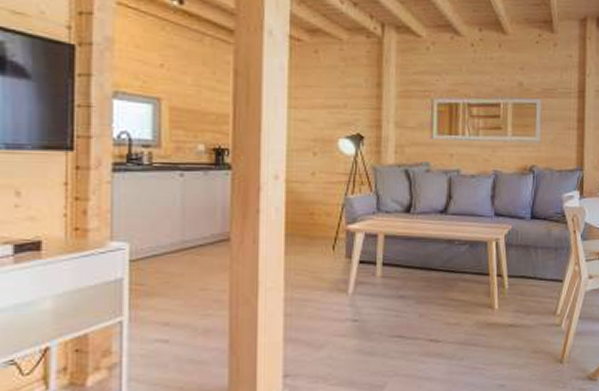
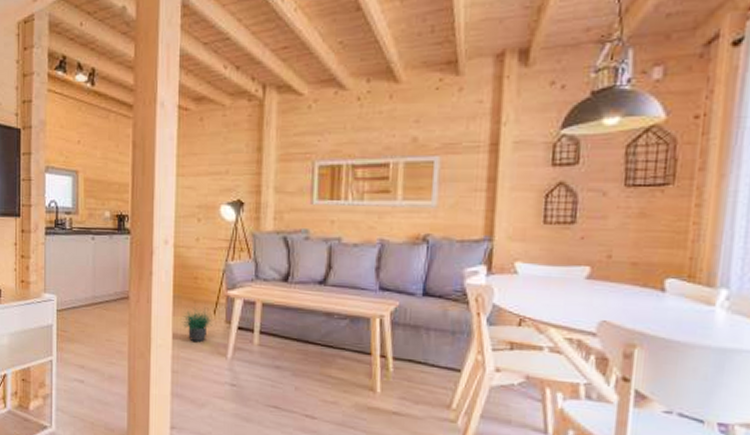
potted plant: none [295,243,333,281] -> present [181,307,214,343]

